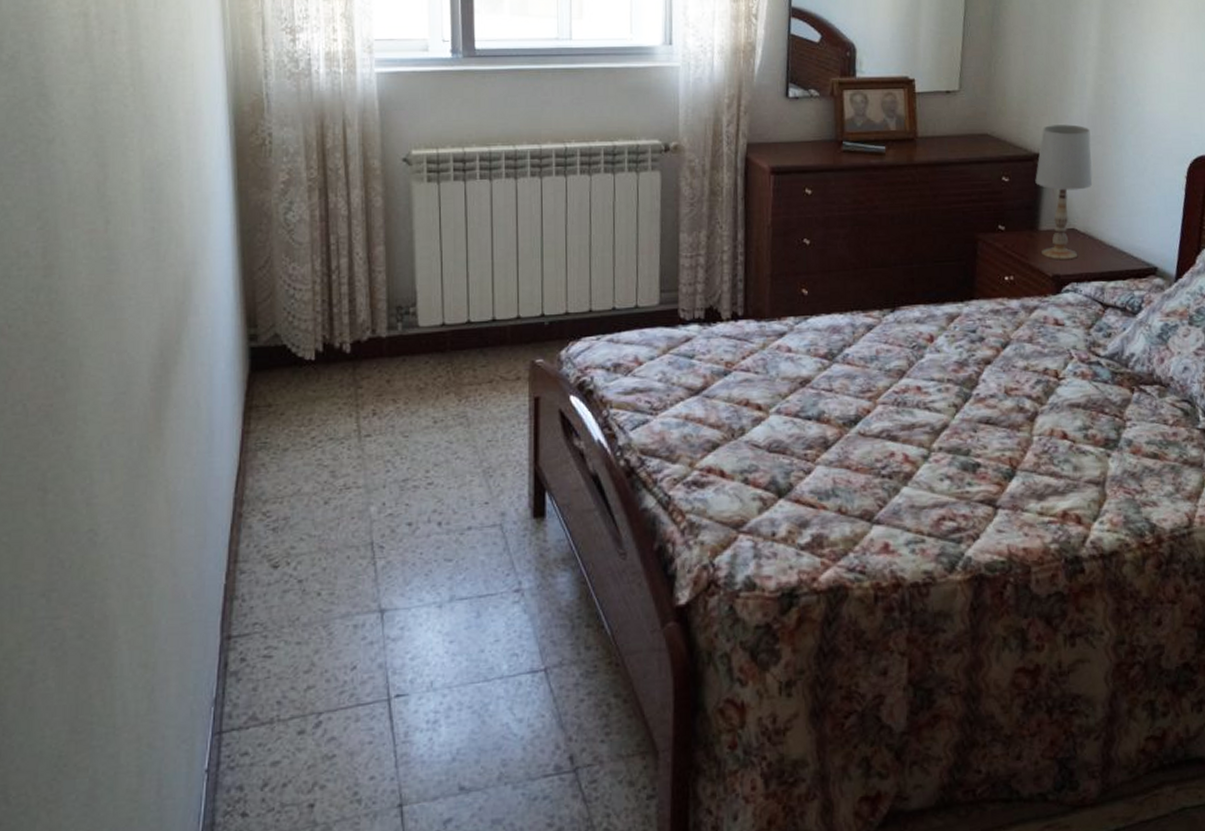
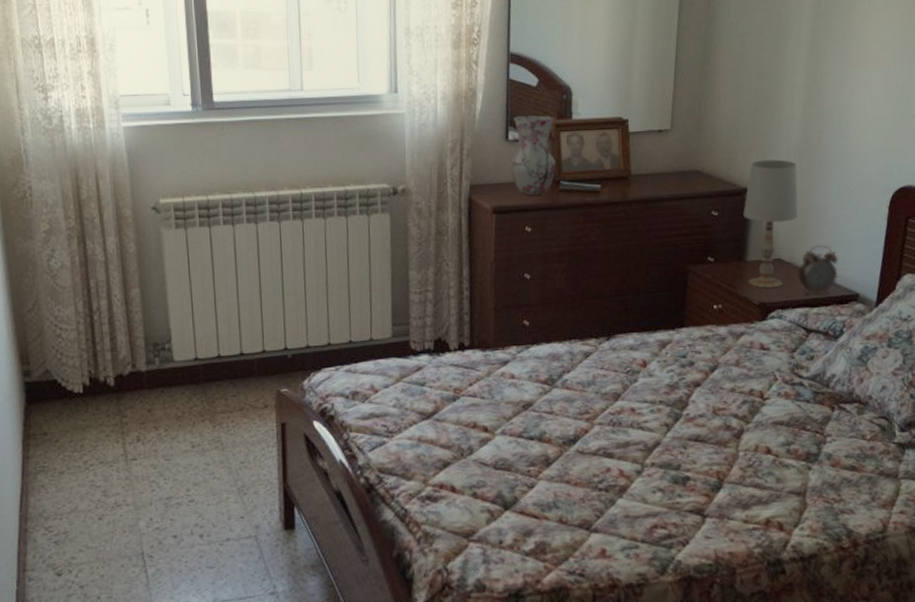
vase: none [790,72,839,157] -> present [510,115,557,197]
alarm clock: none [1093,215,1136,268] -> present [797,245,838,295]

